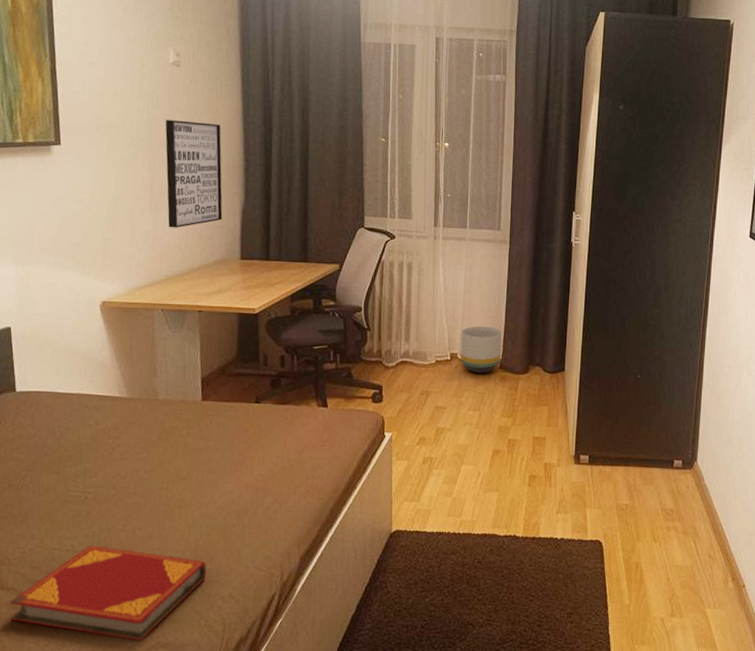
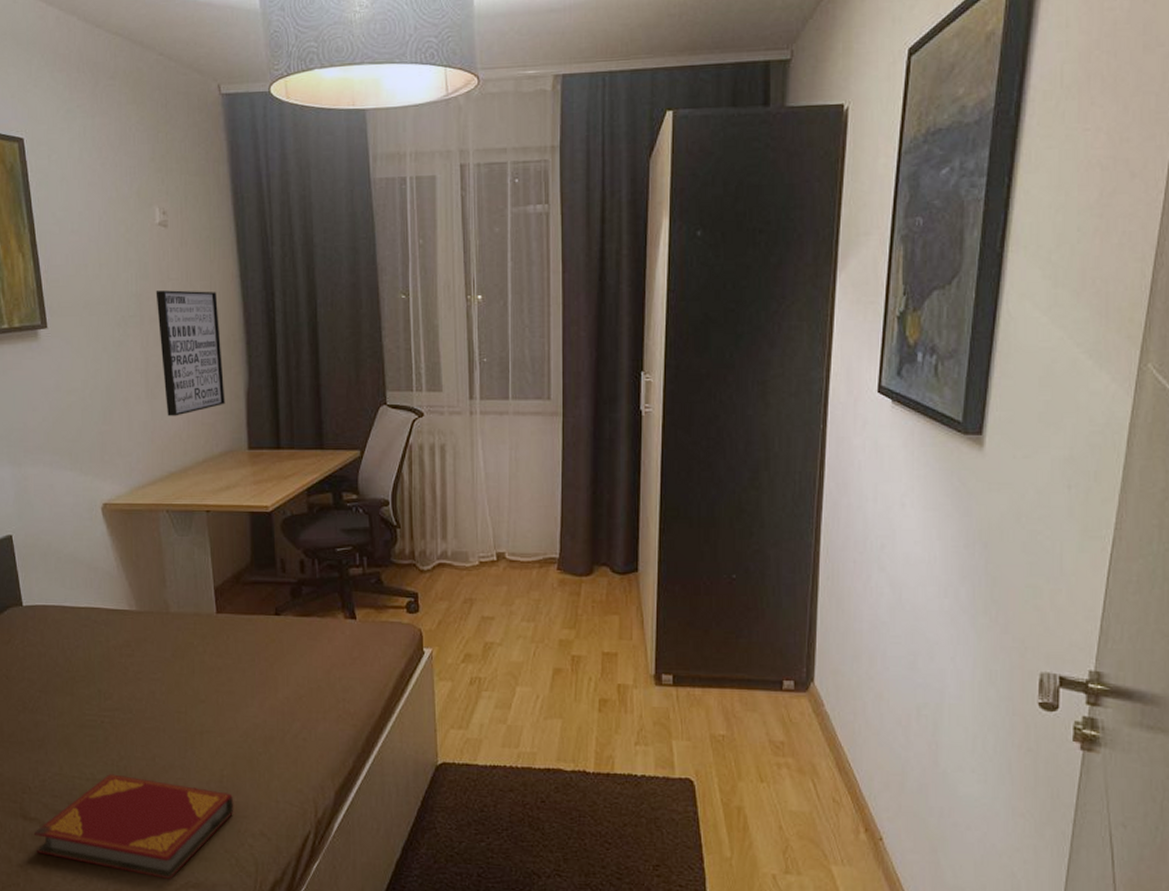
planter: present [460,326,503,373] -> none [508,519,559,576]

